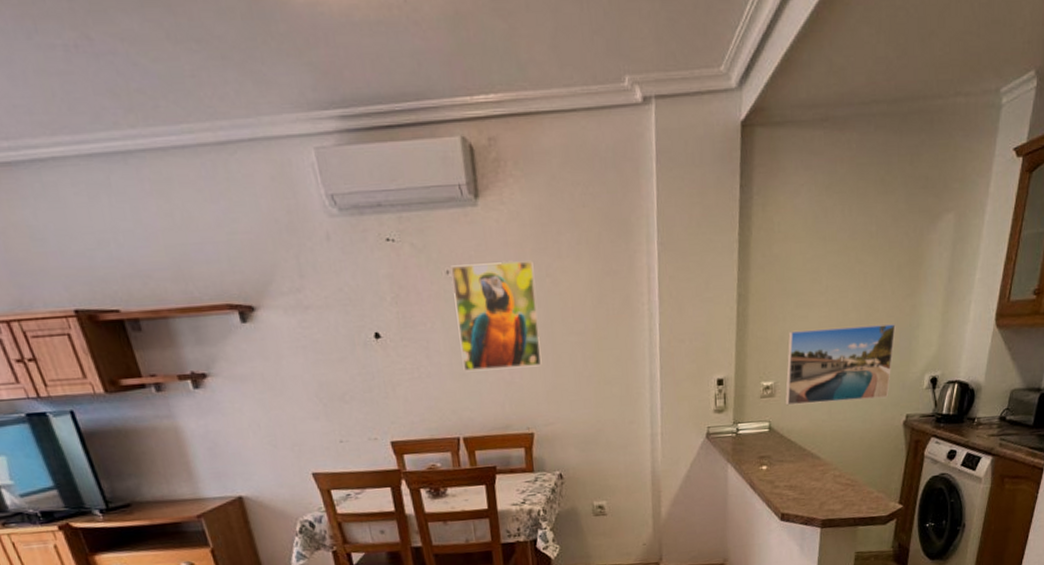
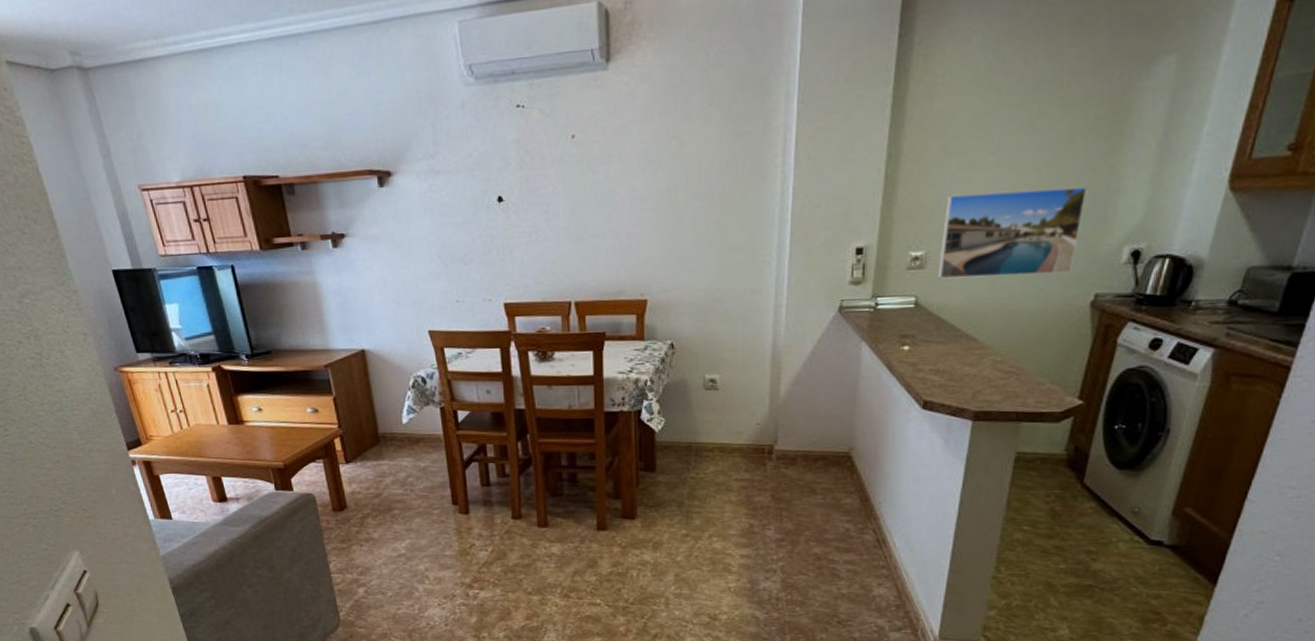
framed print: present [450,260,542,372] -> none [577,123,662,236]

